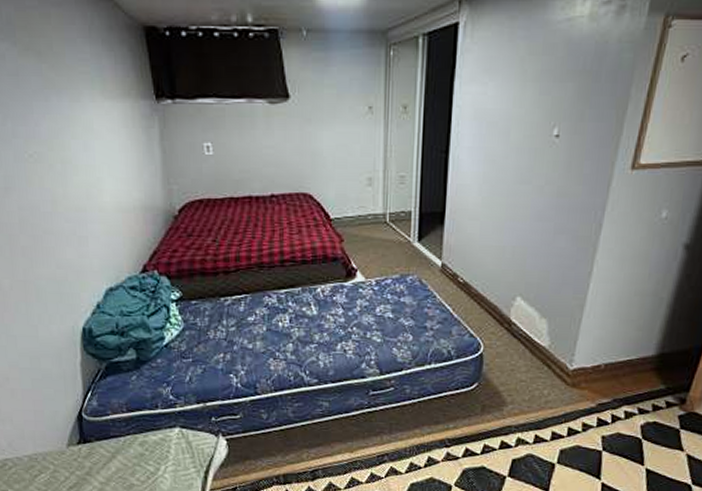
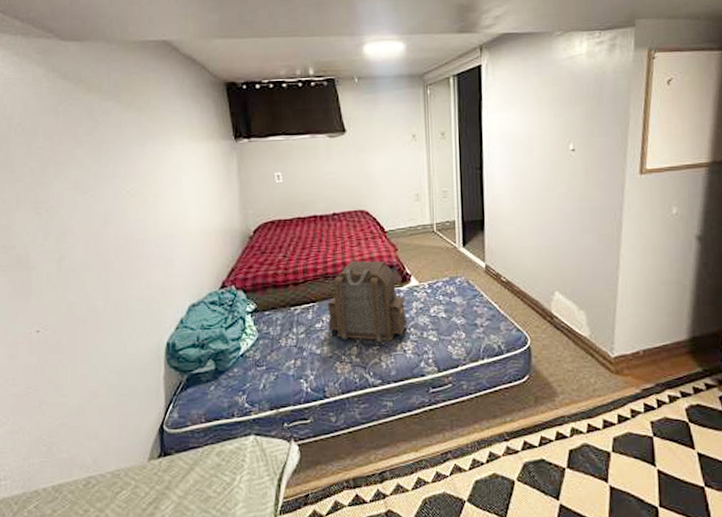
backpack: none [262,251,350,342] -> present [328,261,408,343]

